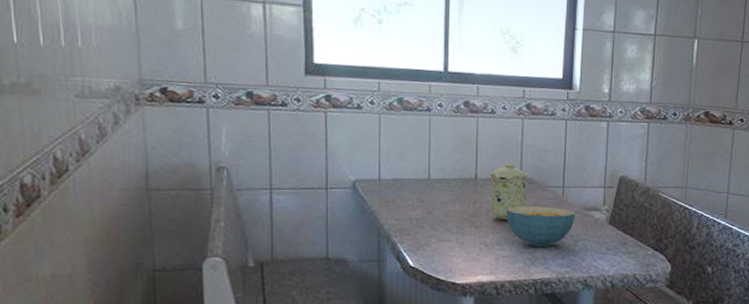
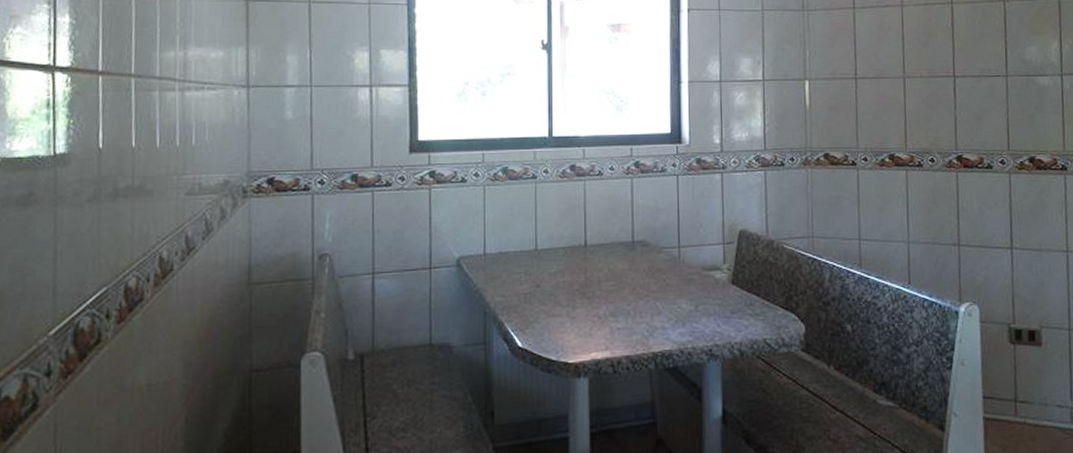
mug: present [490,164,529,219] -> none [600,227,641,288]
cereal bowl: present [505,206,576,248] -> none [618,270,694,316]

